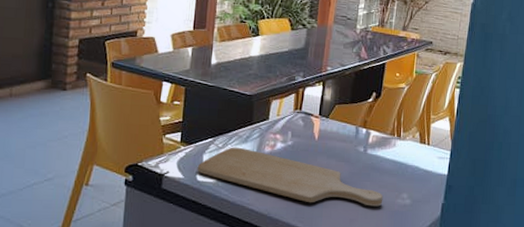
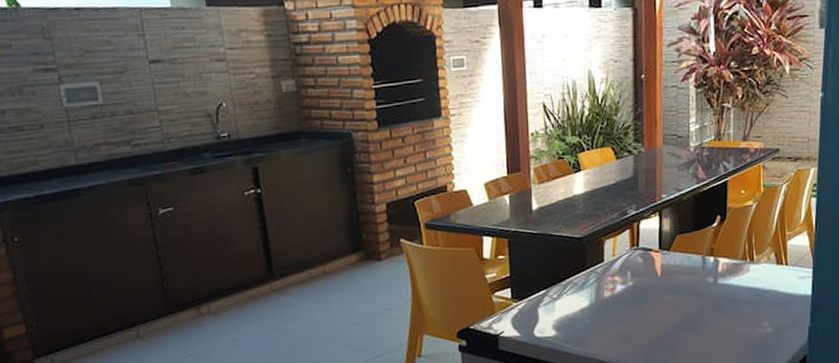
chopping board: present [197,147,383,207] -> none [533,295,742,345]

